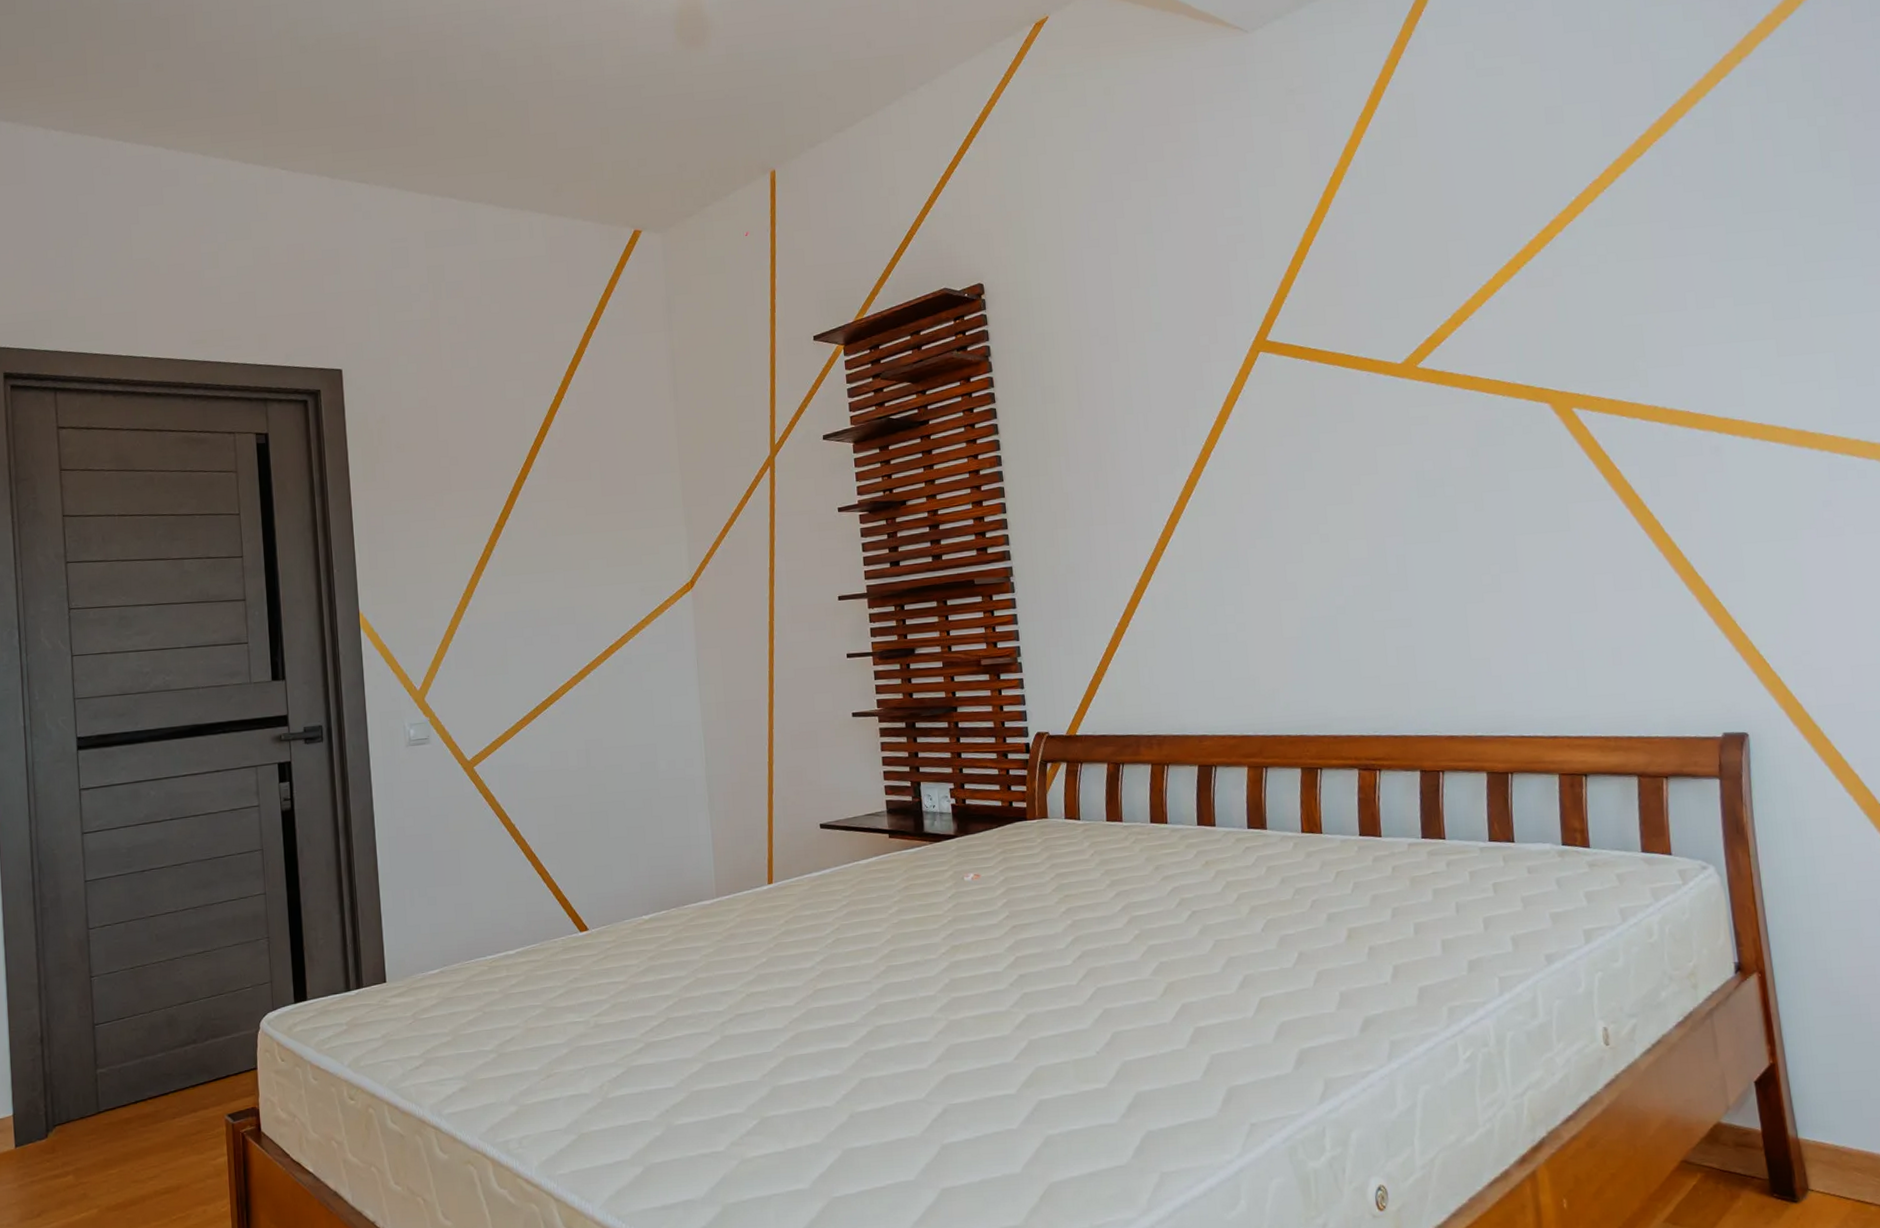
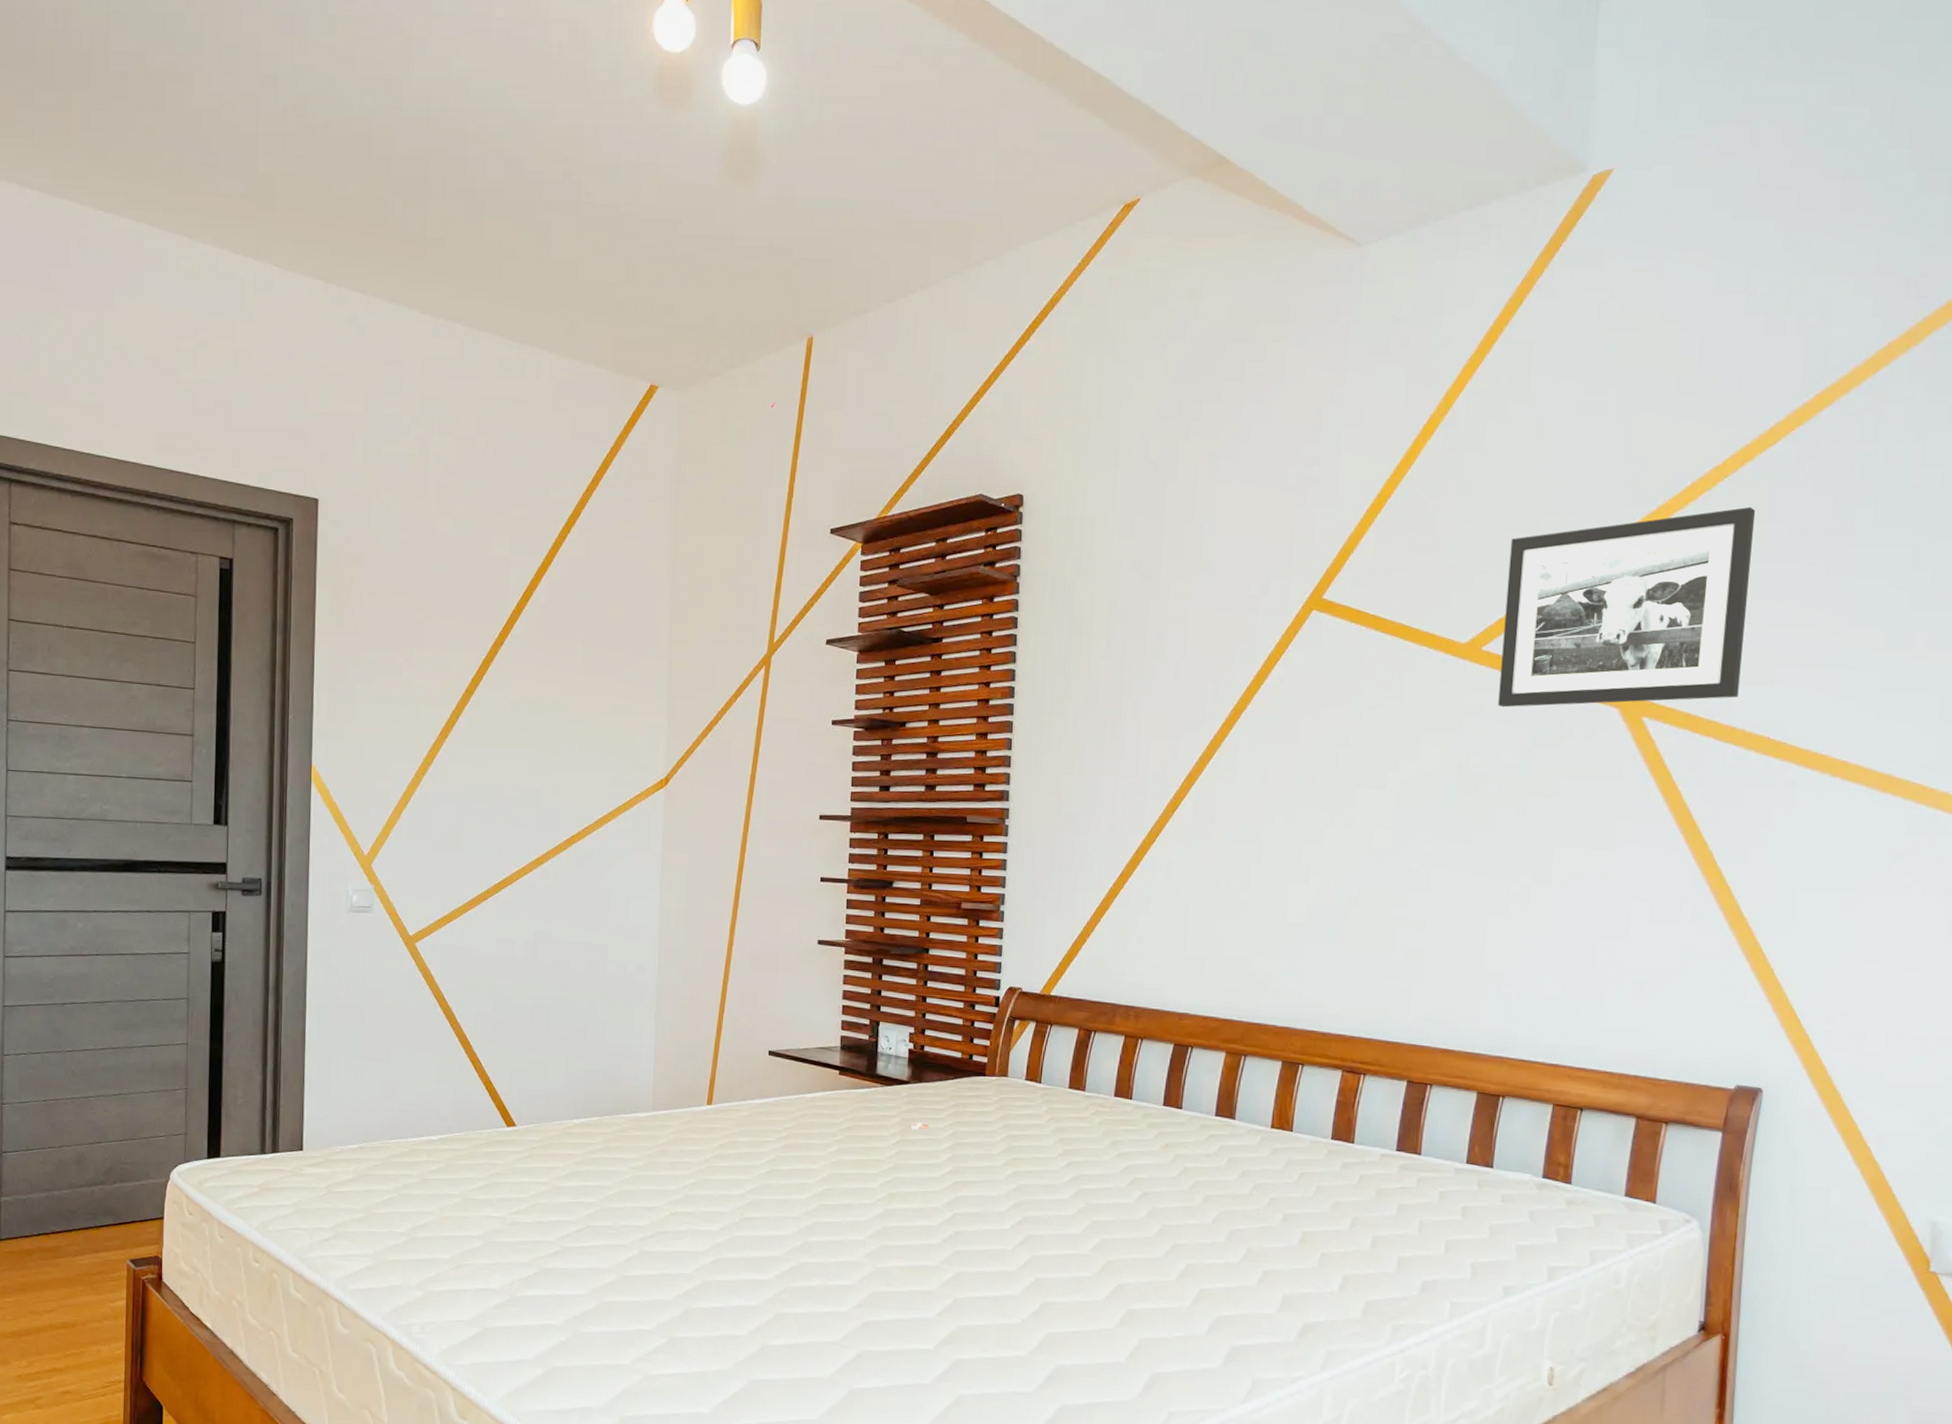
picture frame: none [1425,211,1654,416] -> present [1498,506,1756,708]

